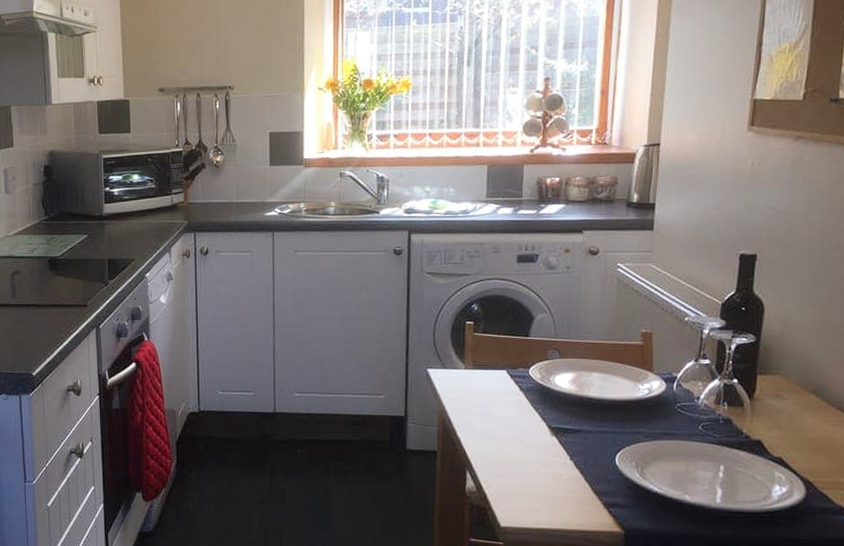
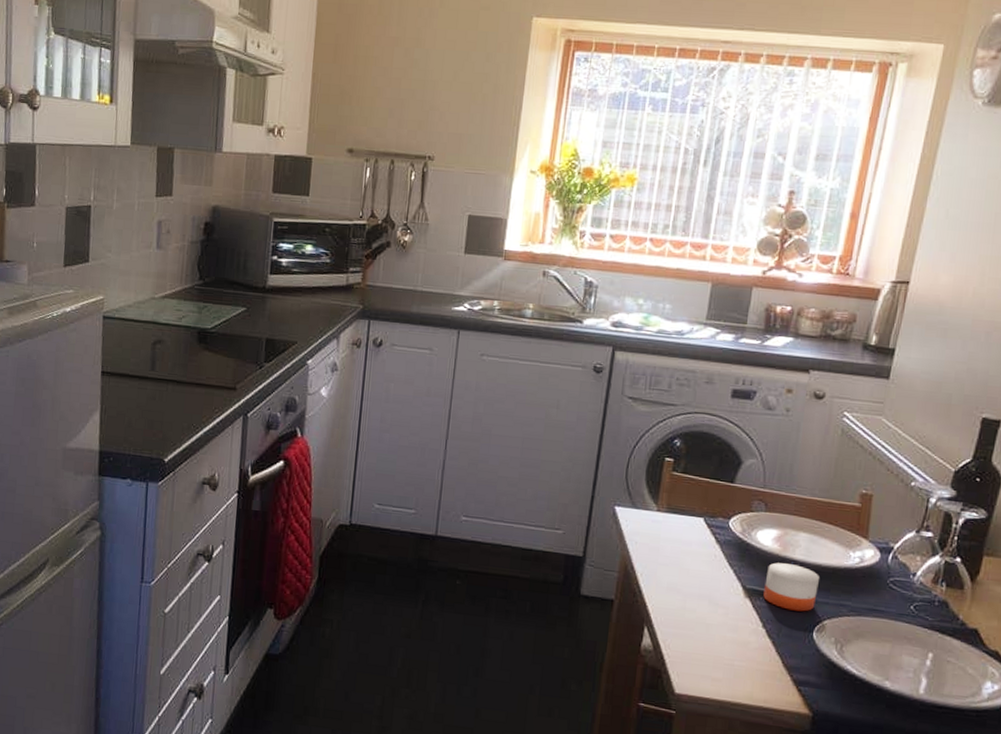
candle: none [567,392,615,442] -> present [763,554,819,612]

